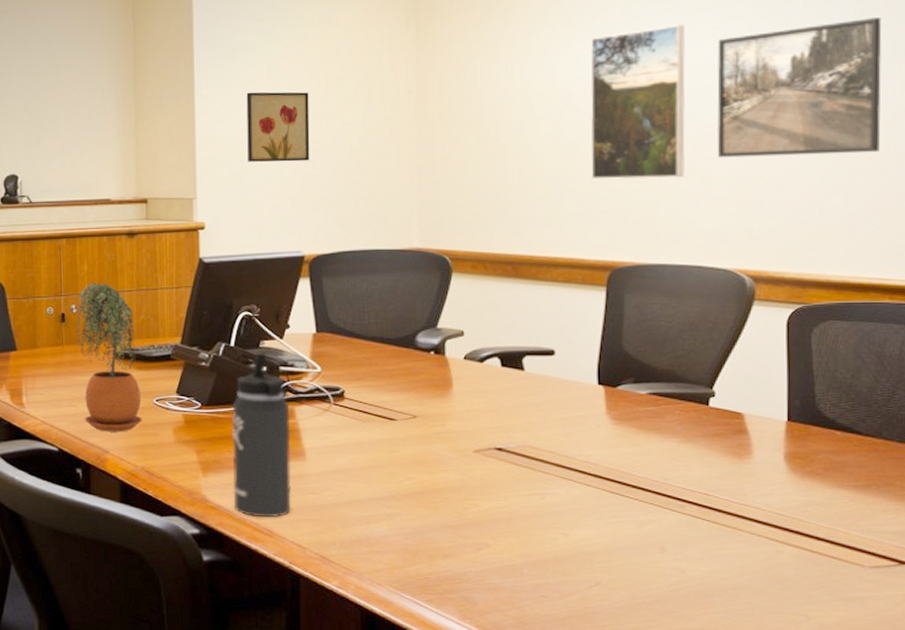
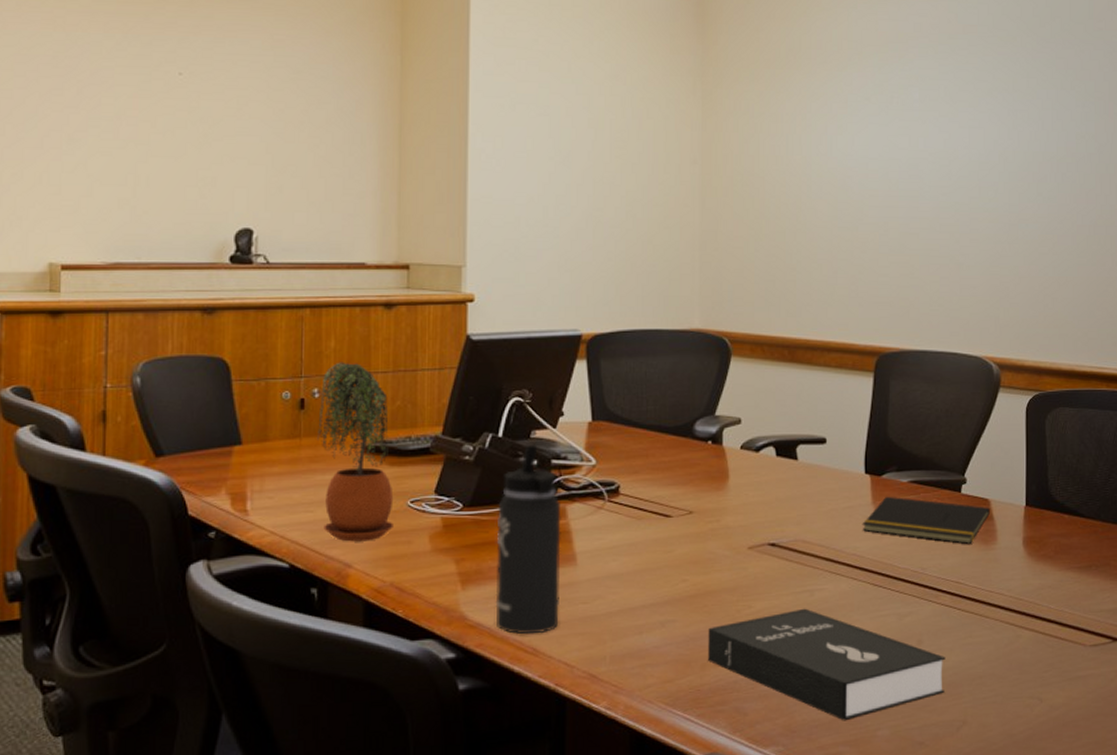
wall art: present [246,92,310,162] -> none [524,149,592,230]
booklet: none [435,510,693,619] -> present [708,608,946,721]
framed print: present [590,24,686,180] -> none [862,113,945,265]
notepad: none [595,407,744,457] -> present [862,496,990,544]
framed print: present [717,17,882,158] -> none [971,122,1102,248]

